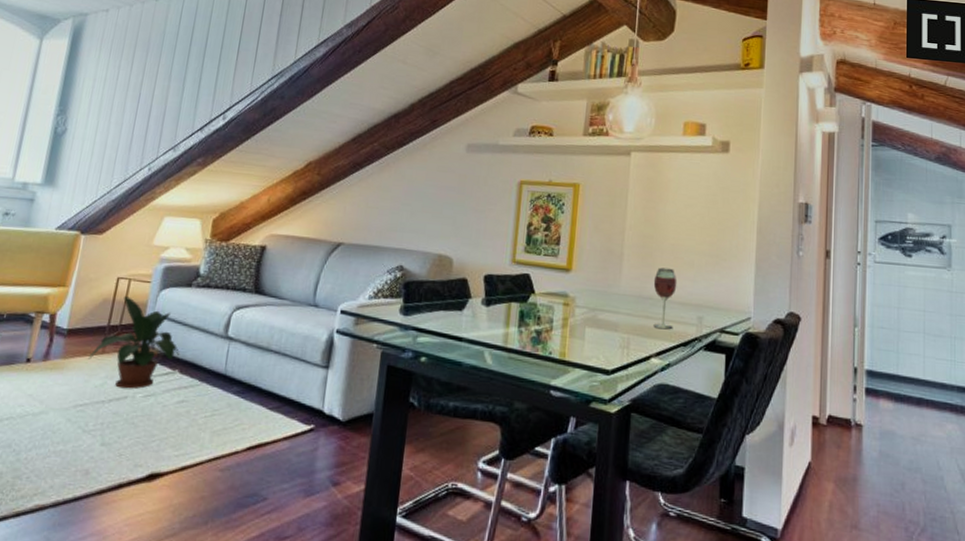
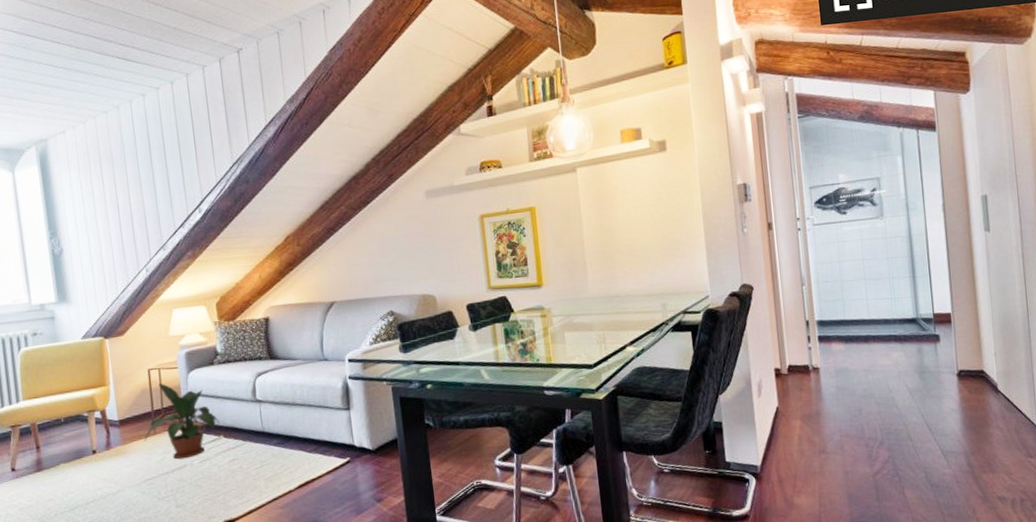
wineglass: present [653,267,678,330] -> none [617,266,642,321]

